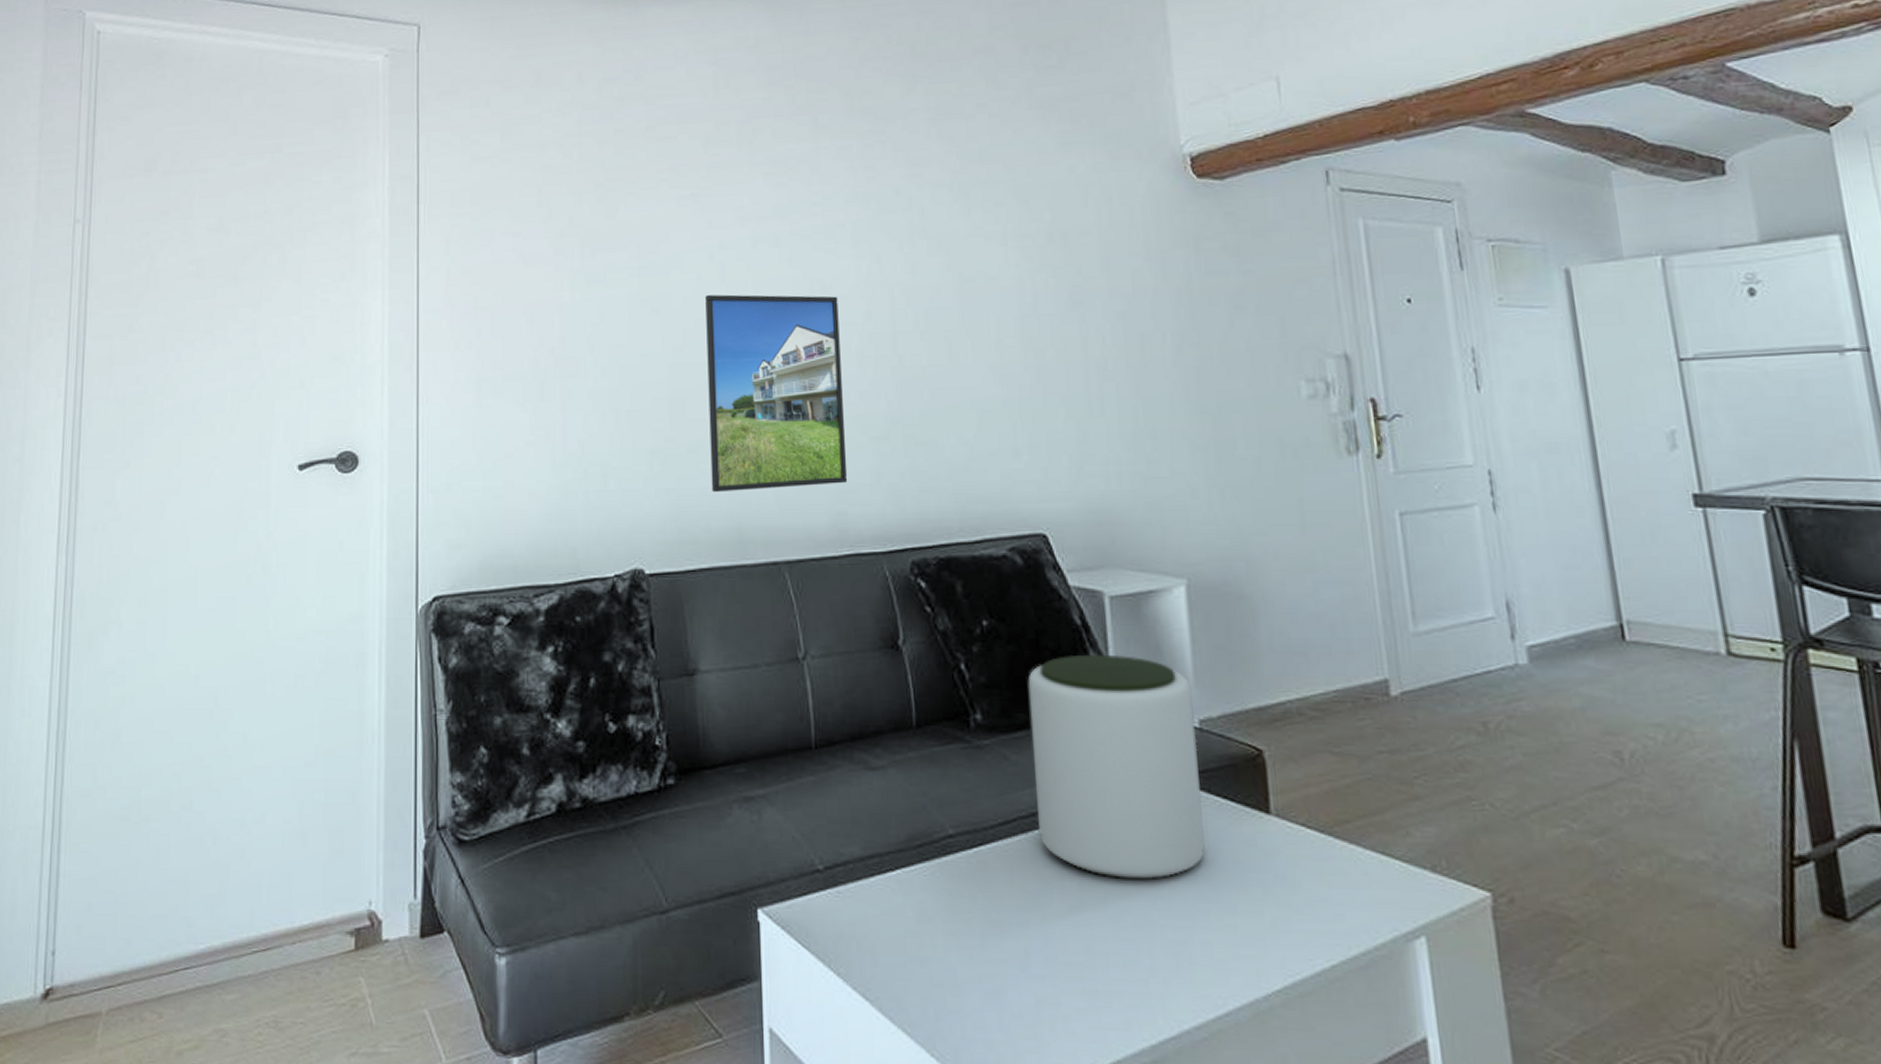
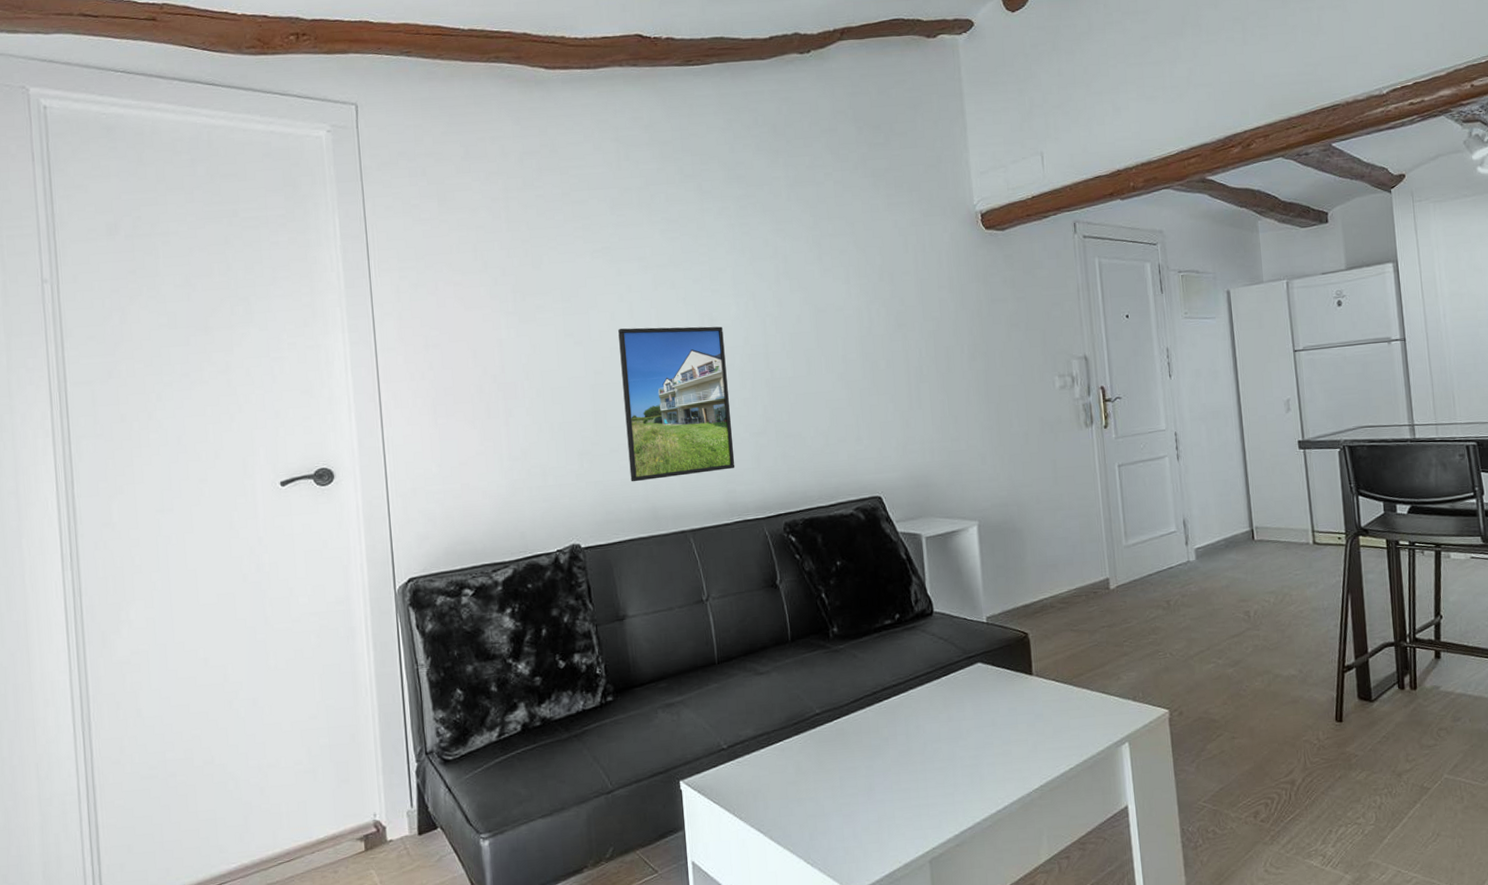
plant pot: present [1028,654,1205,879] -> none [869,577,990,730]

